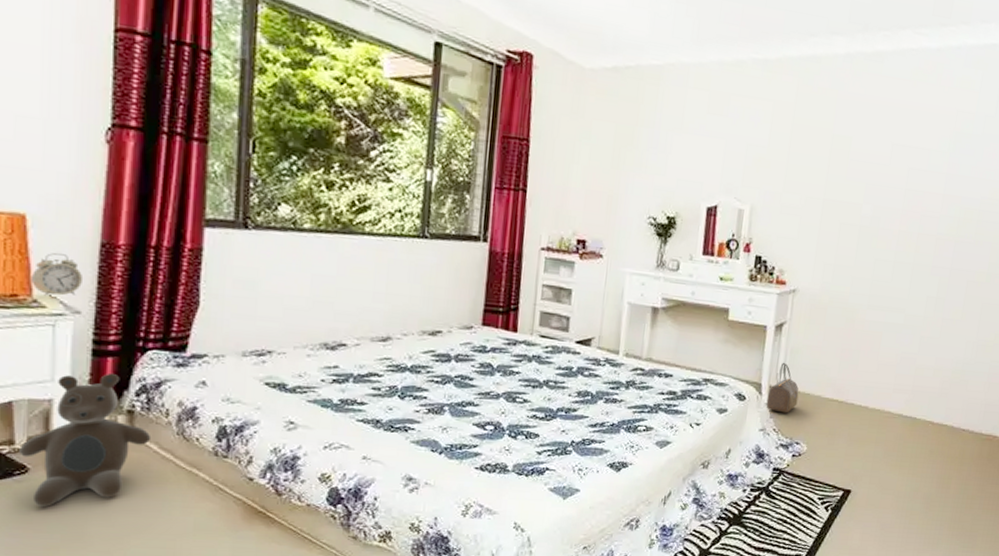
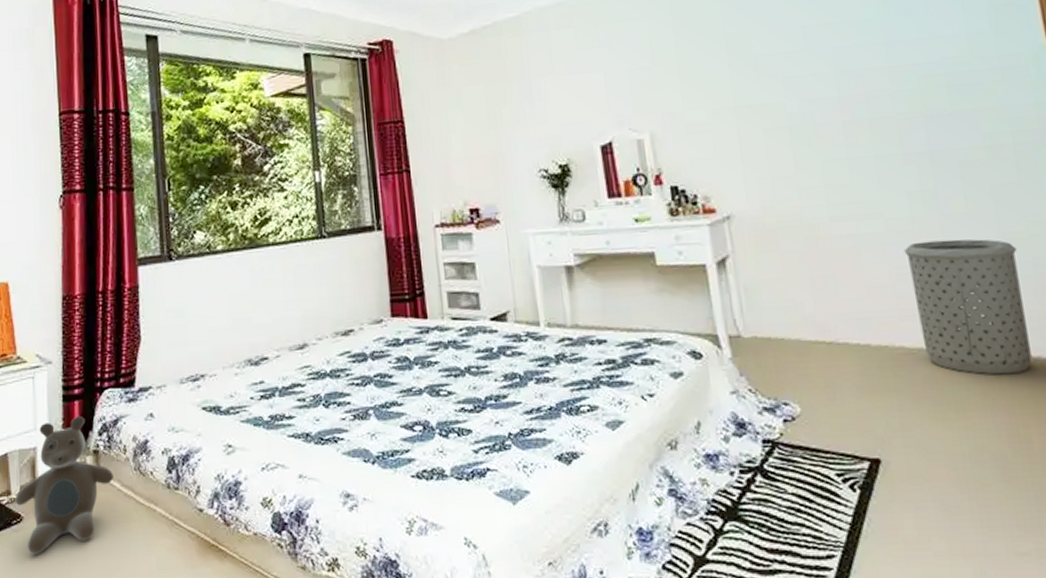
alarm clock: present [32,253,82,296] -> none [15,312,51,352]
handbag: present [766,362,799,413] -> none [729,304,772,368]
laundry basket: none [903,336,984,441] -> present [904,239,1032,375]

